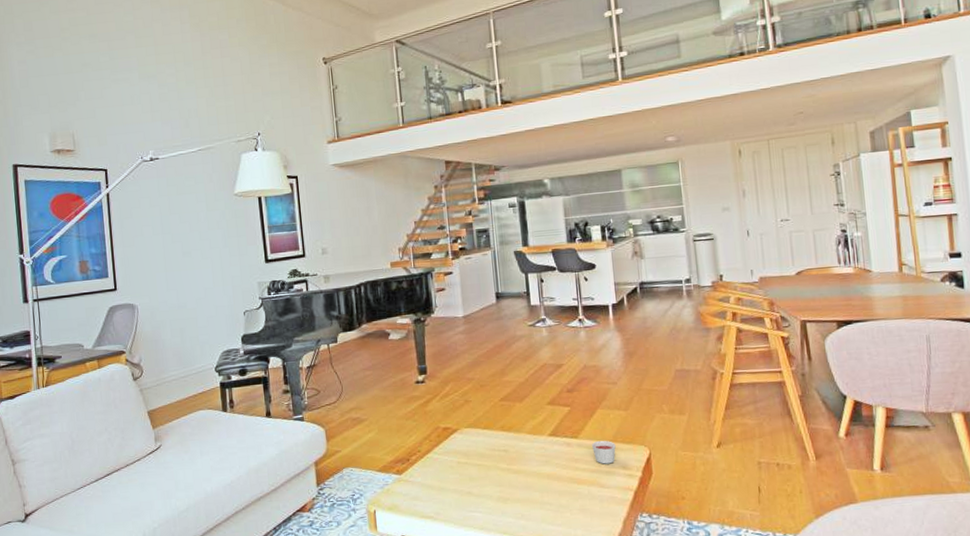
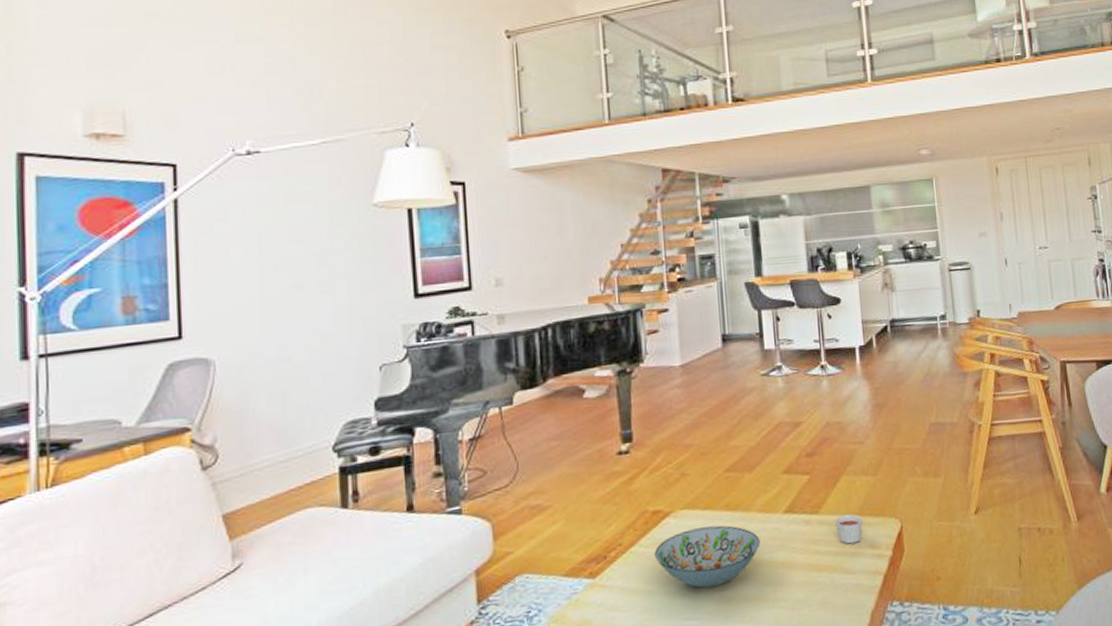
decorative bowl: none [445,442,529,489] -> present [654,525,760,588]

